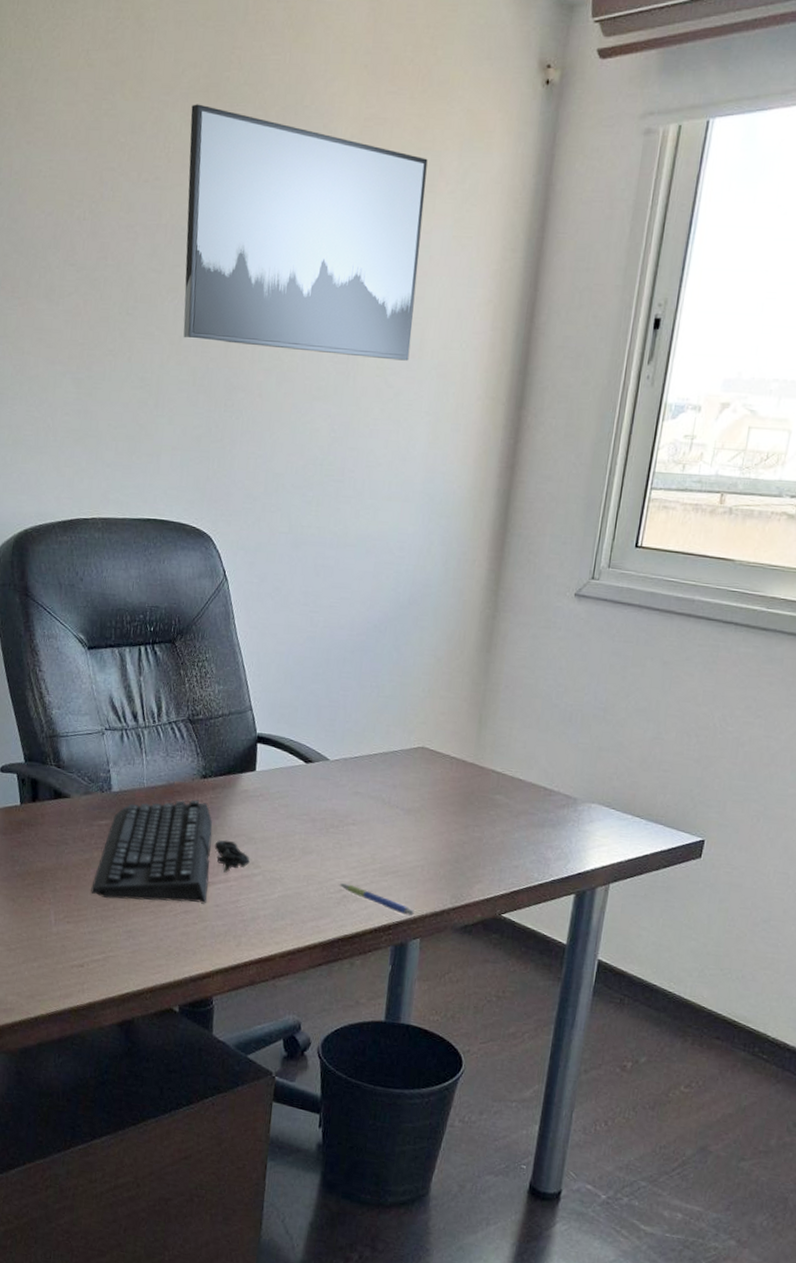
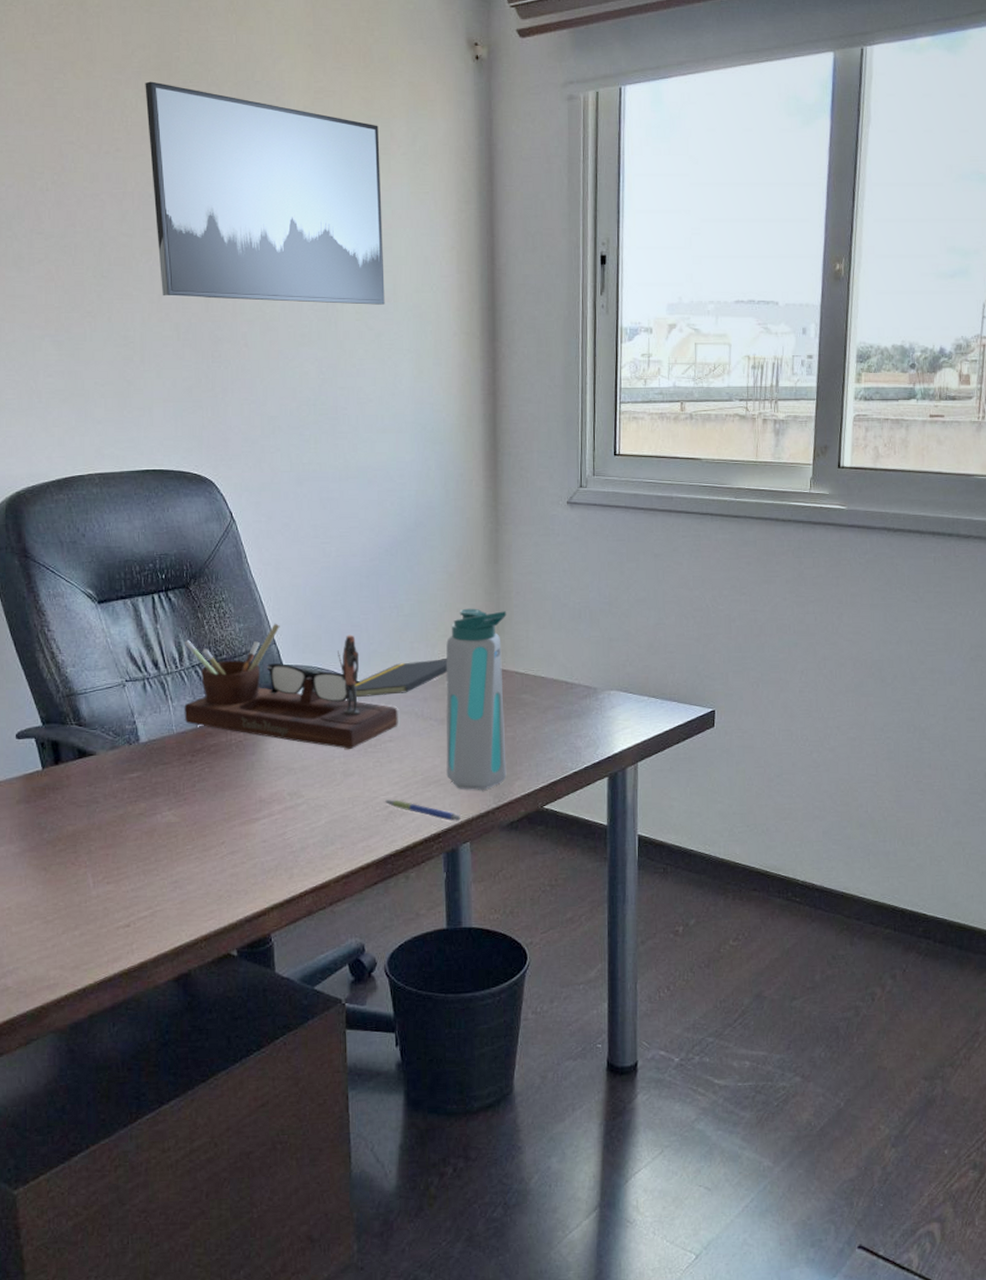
keyboard: present [91,799,250,904] -> none [129,739,292,851]
desk organizer: none [156,689,365,827] -> present [184,623,398,749]
notepad: none [320,745,423,778] -> present [350,659,448,698]
water bottle: none [405,696,492,888] -> present [446,608,507,790]

